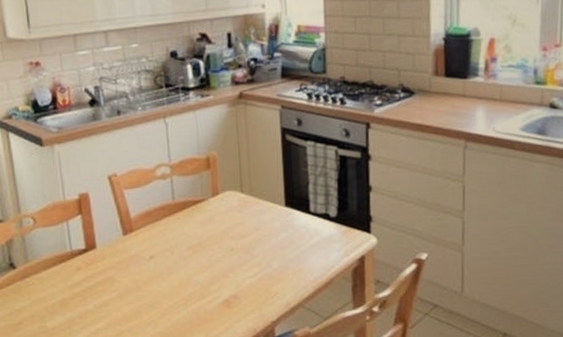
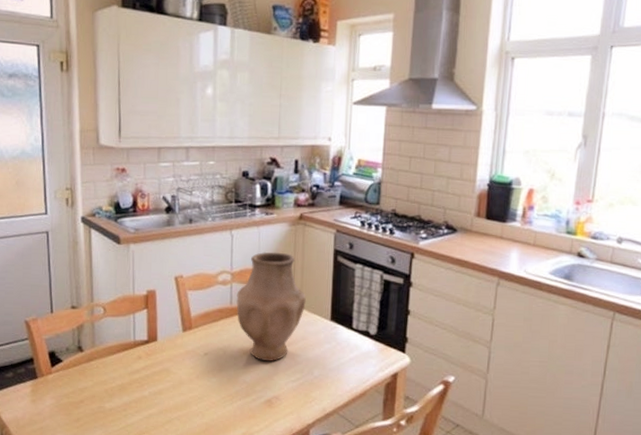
vase: none [178,137,256,259] -> present [236,251,306,362]

